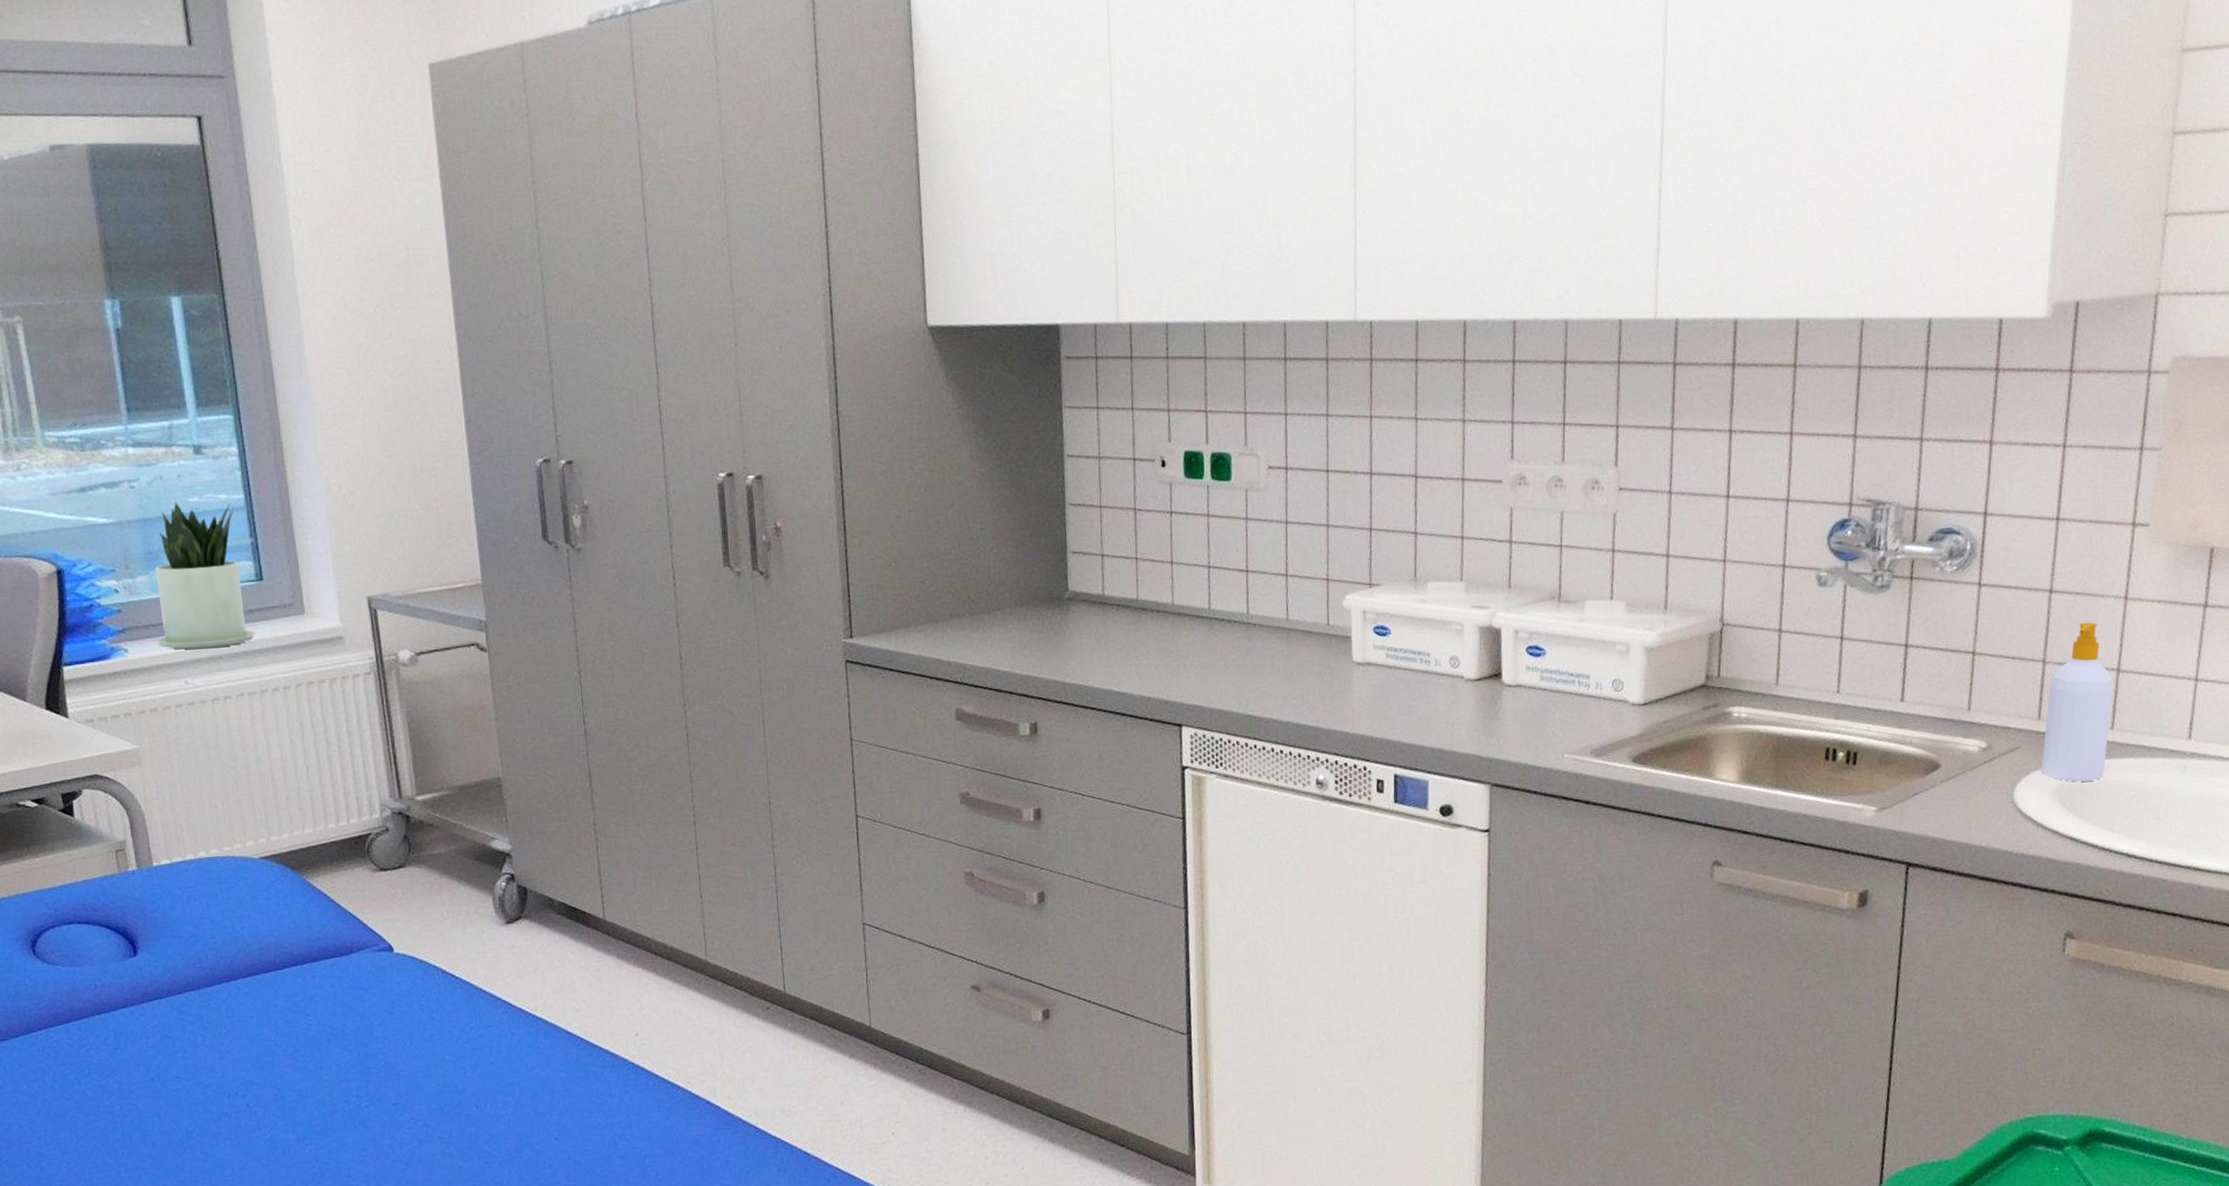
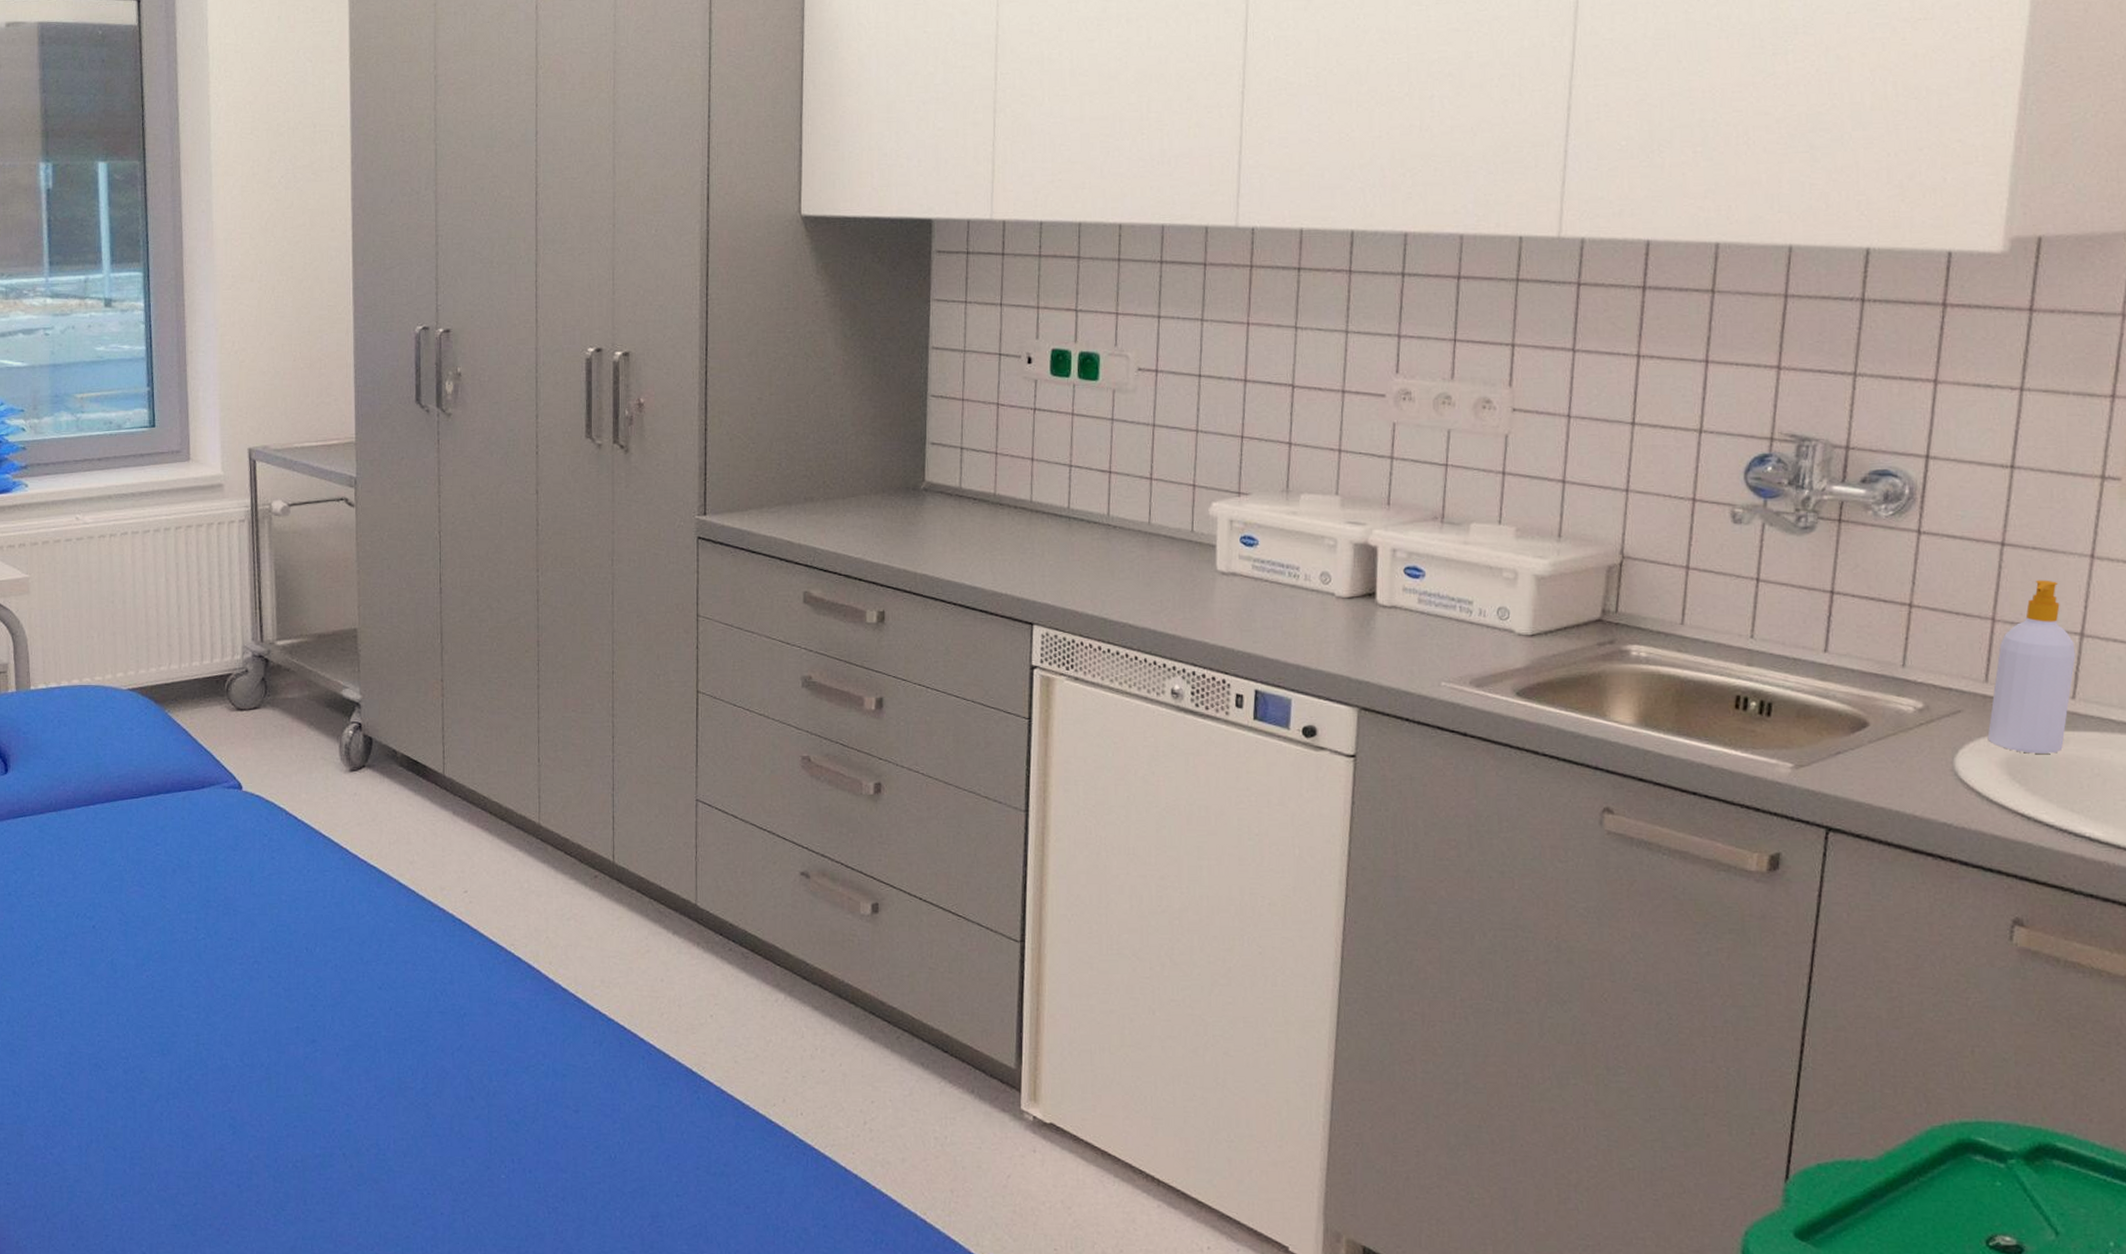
planter: present [155,502,256,650] -> none [53,350,144,488]

